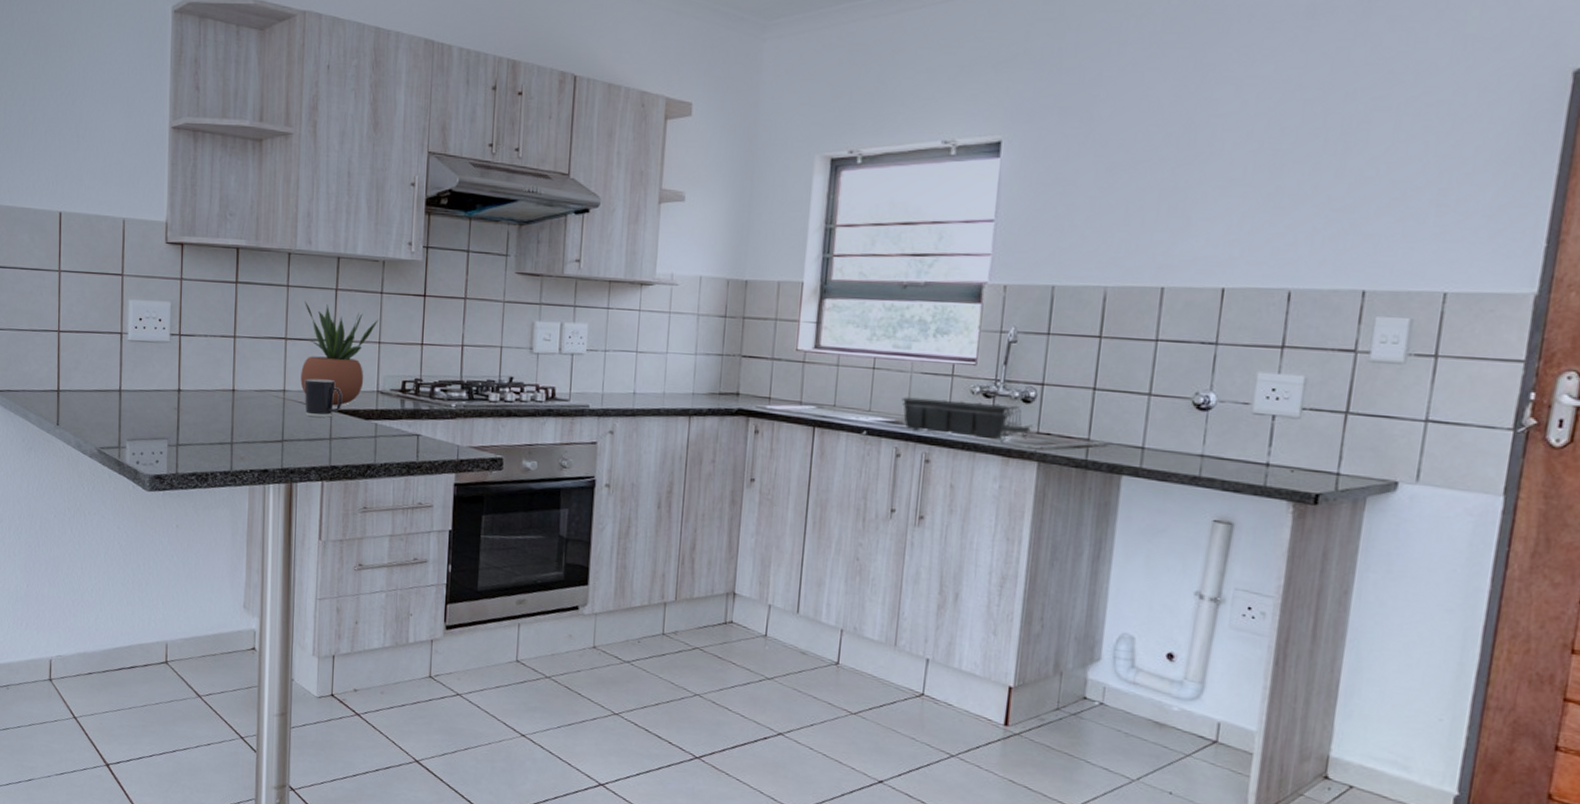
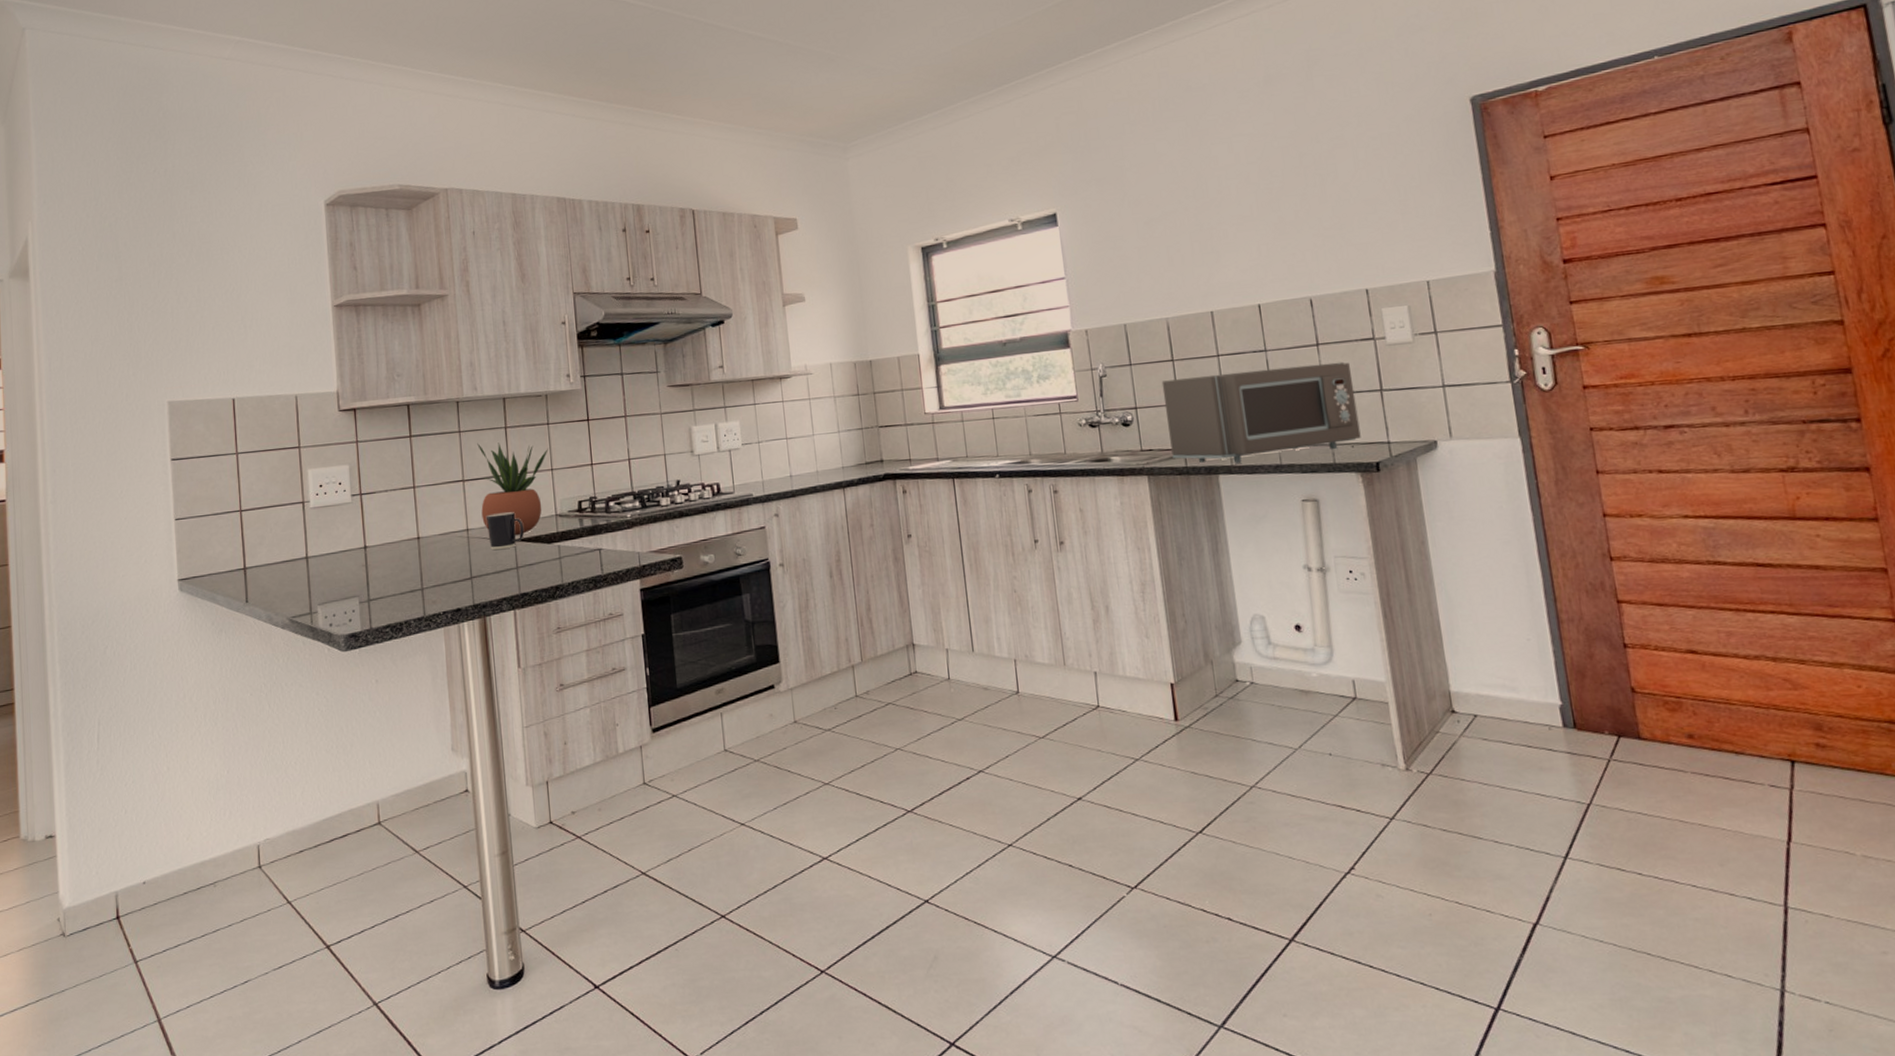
dish rack: present [901,397,1033,442] -> none [1022,430,1136,468]
microwave: none [1072,358,1316,470] -> present [1161,361,1361,463]

